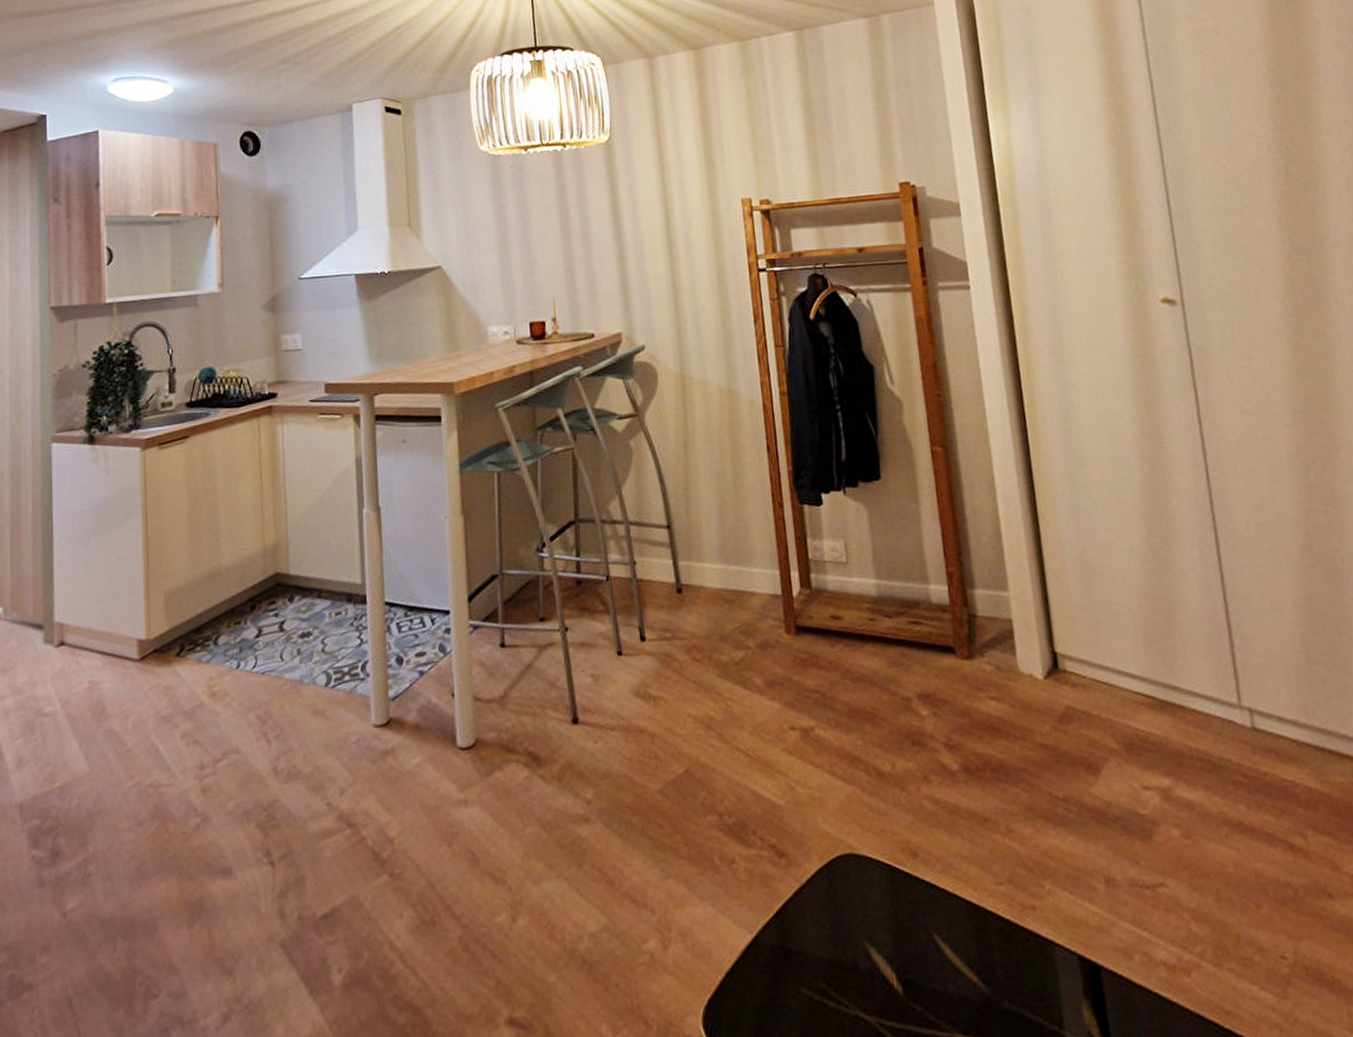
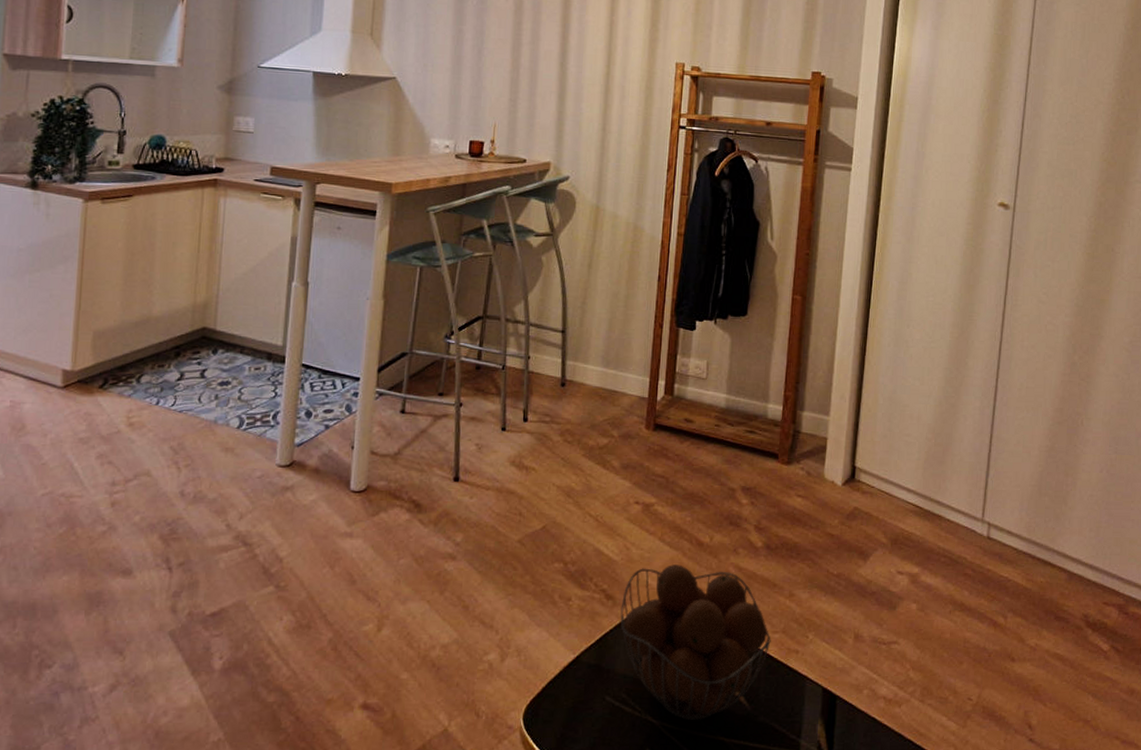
fruit basket: none [797,803,997,1015] -> present [620,565,771,721]

